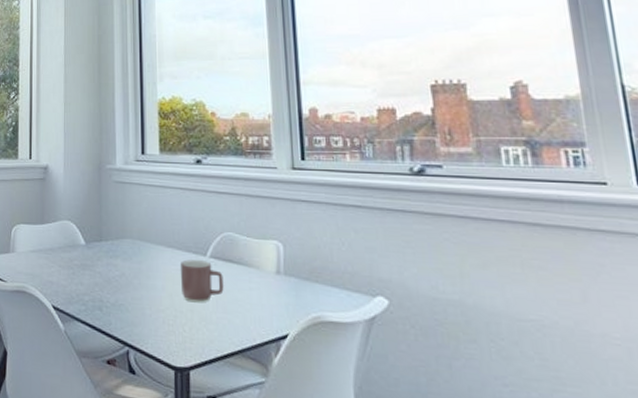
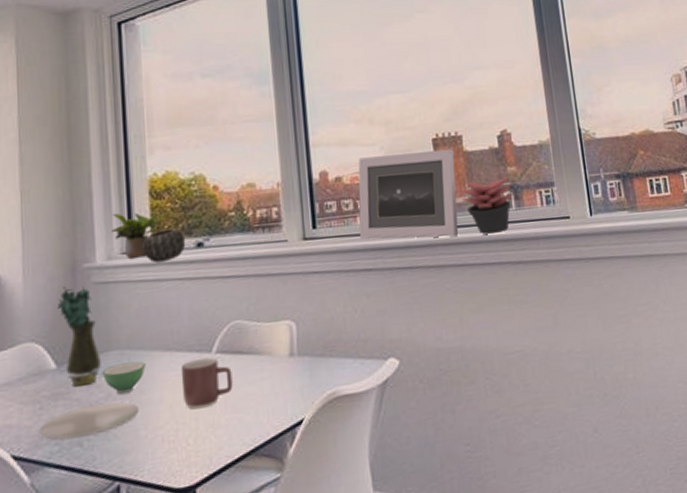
plate: none [71,279,146,305] -> present [38,402,140,441]
vase: none [86,181,117,263] -> present [56,286,101,387]
bowl: none [117,250,152,277] -> present [101,361,146,395]
potted plant: none [129,128,166,167] -> present [112,213,160,260]
ceramic pot: none [152,145,187,173] -> present [143,228,186,264]
picture frame: none [348,96,460,188] -> present [358,148,459,239]
succulent plant: none [463,130,529,191] -> present [460,176,513,236]

